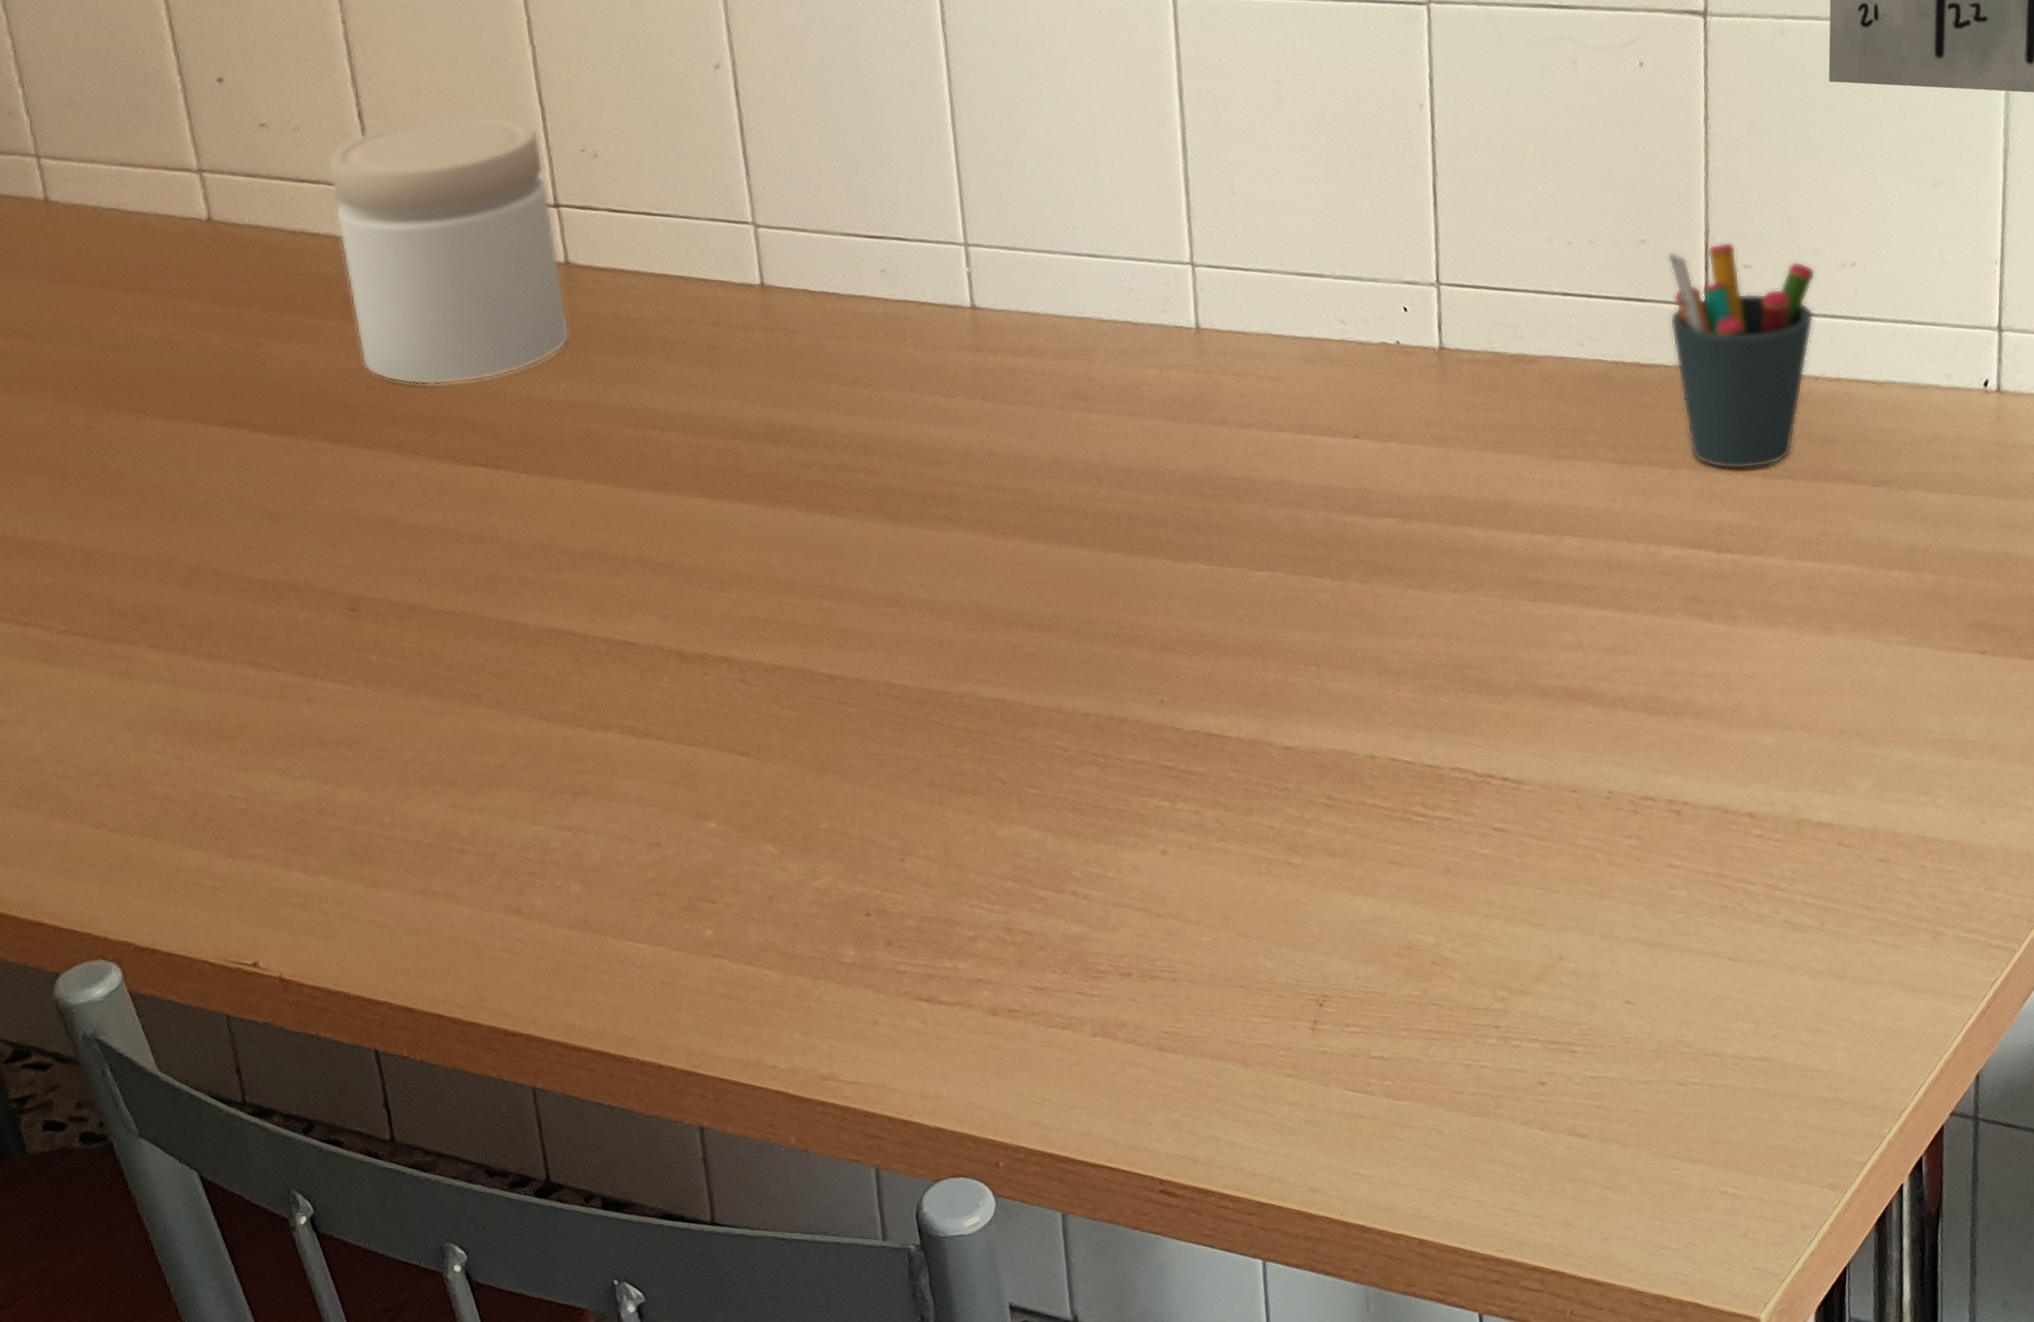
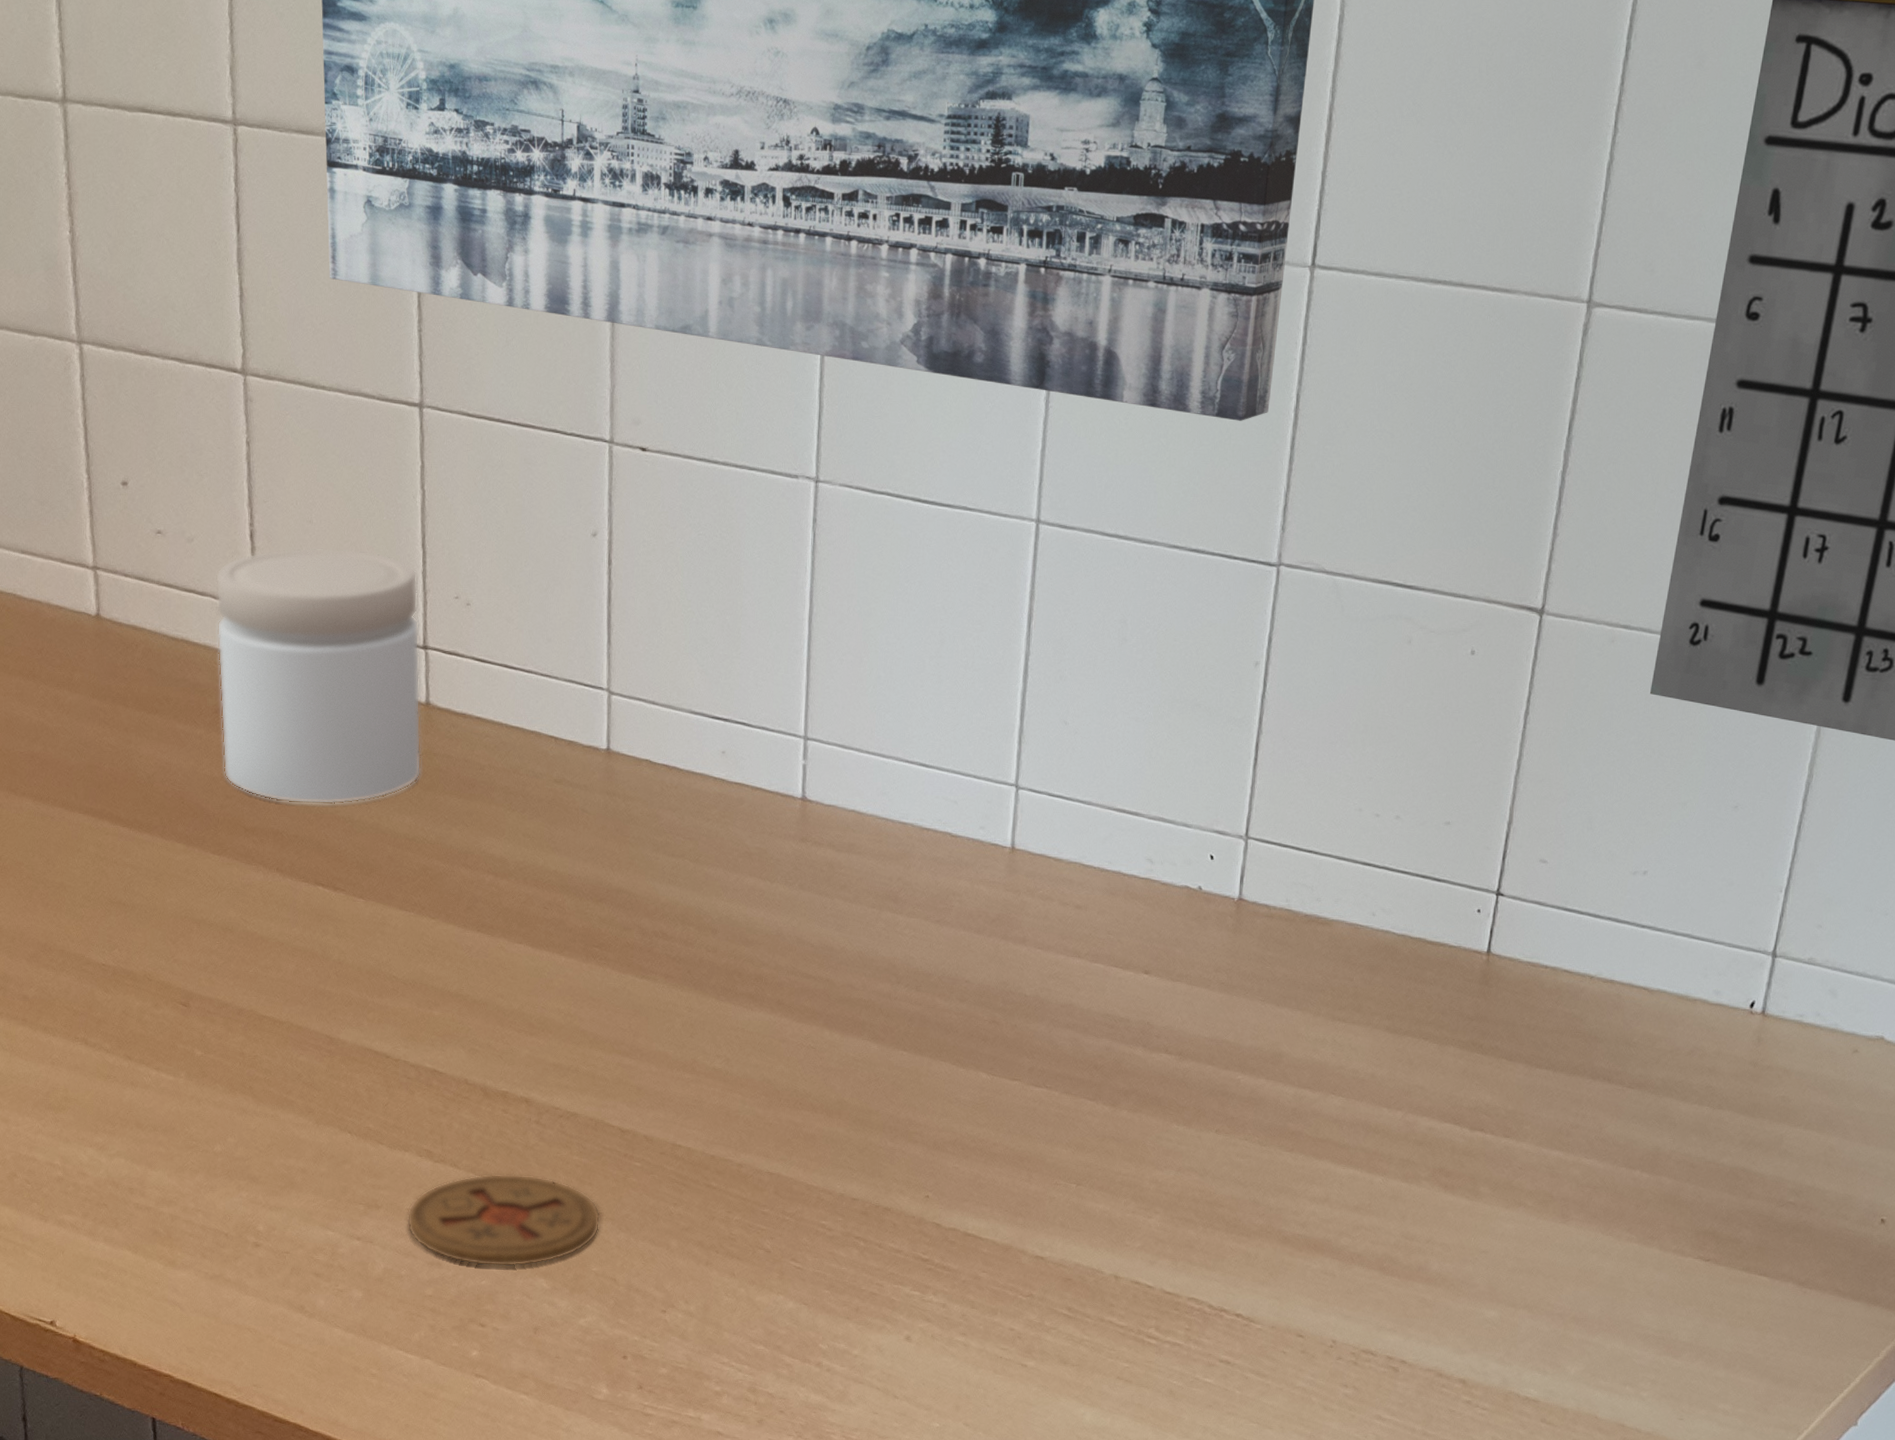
coaster: none [617,737,823,840] -> present [406,1173,601,1267]
pen holder: present [1667,241,1816,470] -> none [1460,834,1607,1055]

